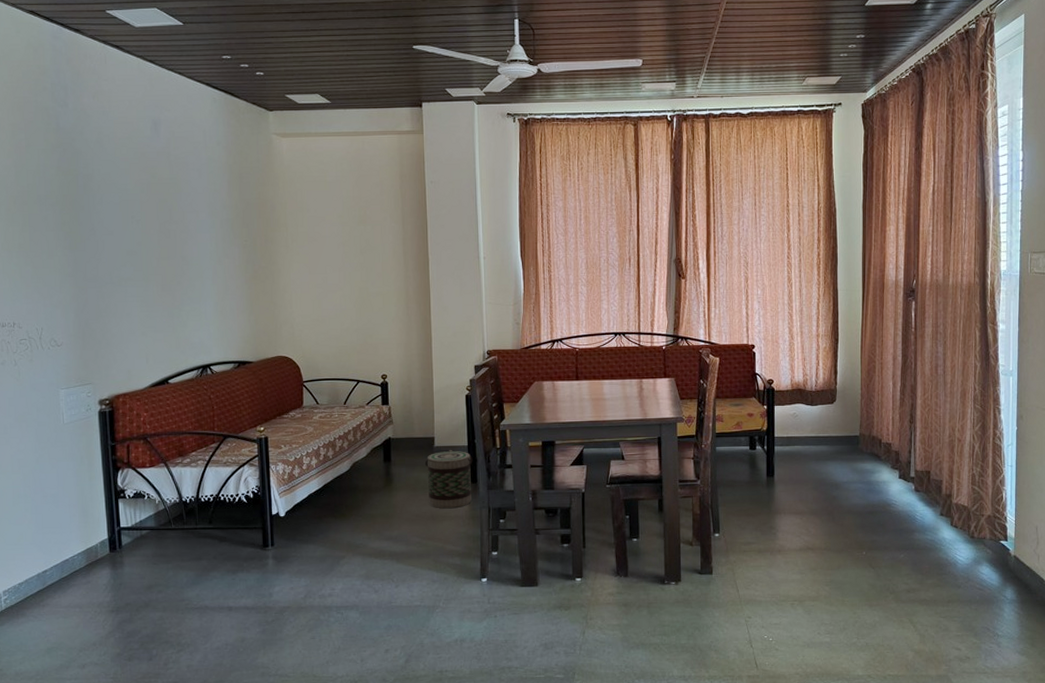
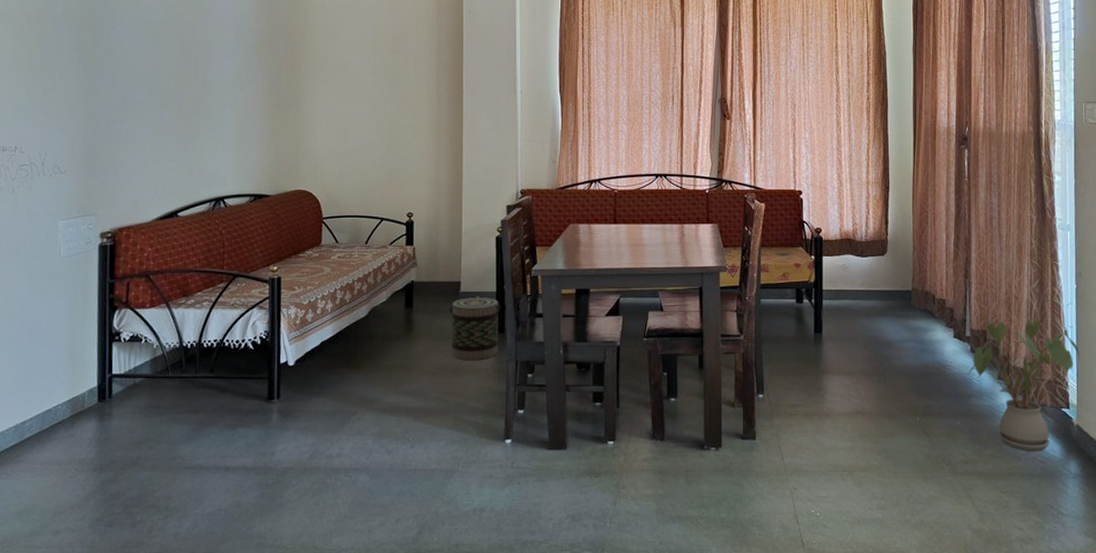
house plant: none [911,460,1018,580] -> present [967,319,1079,452]

